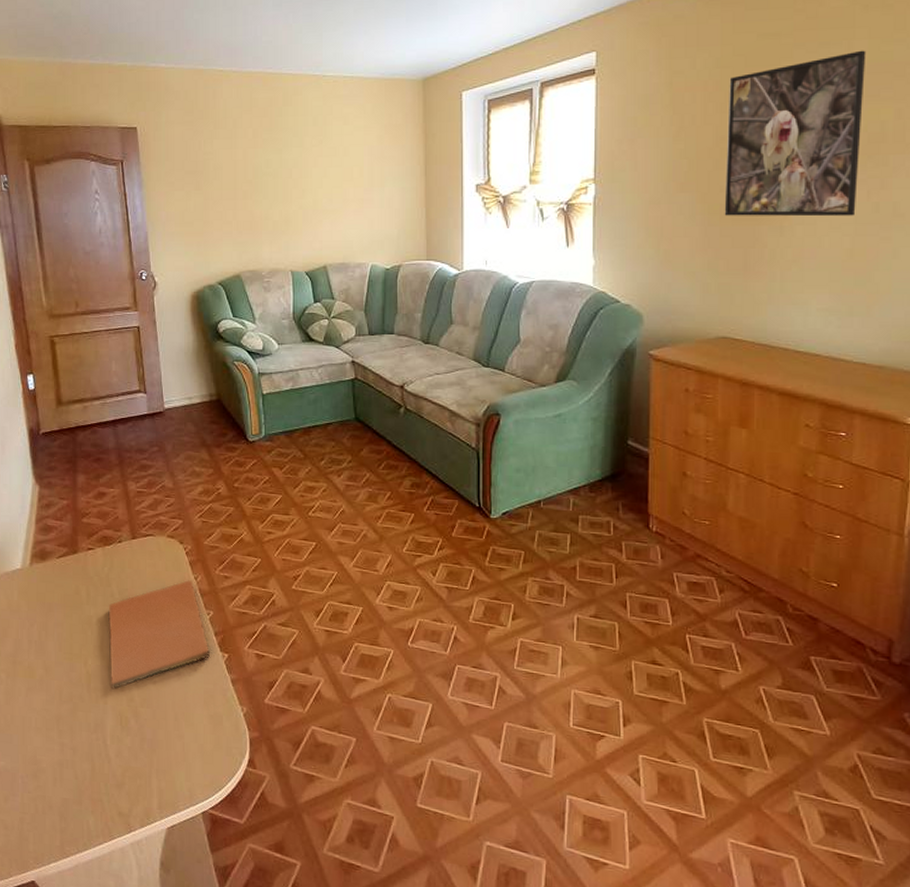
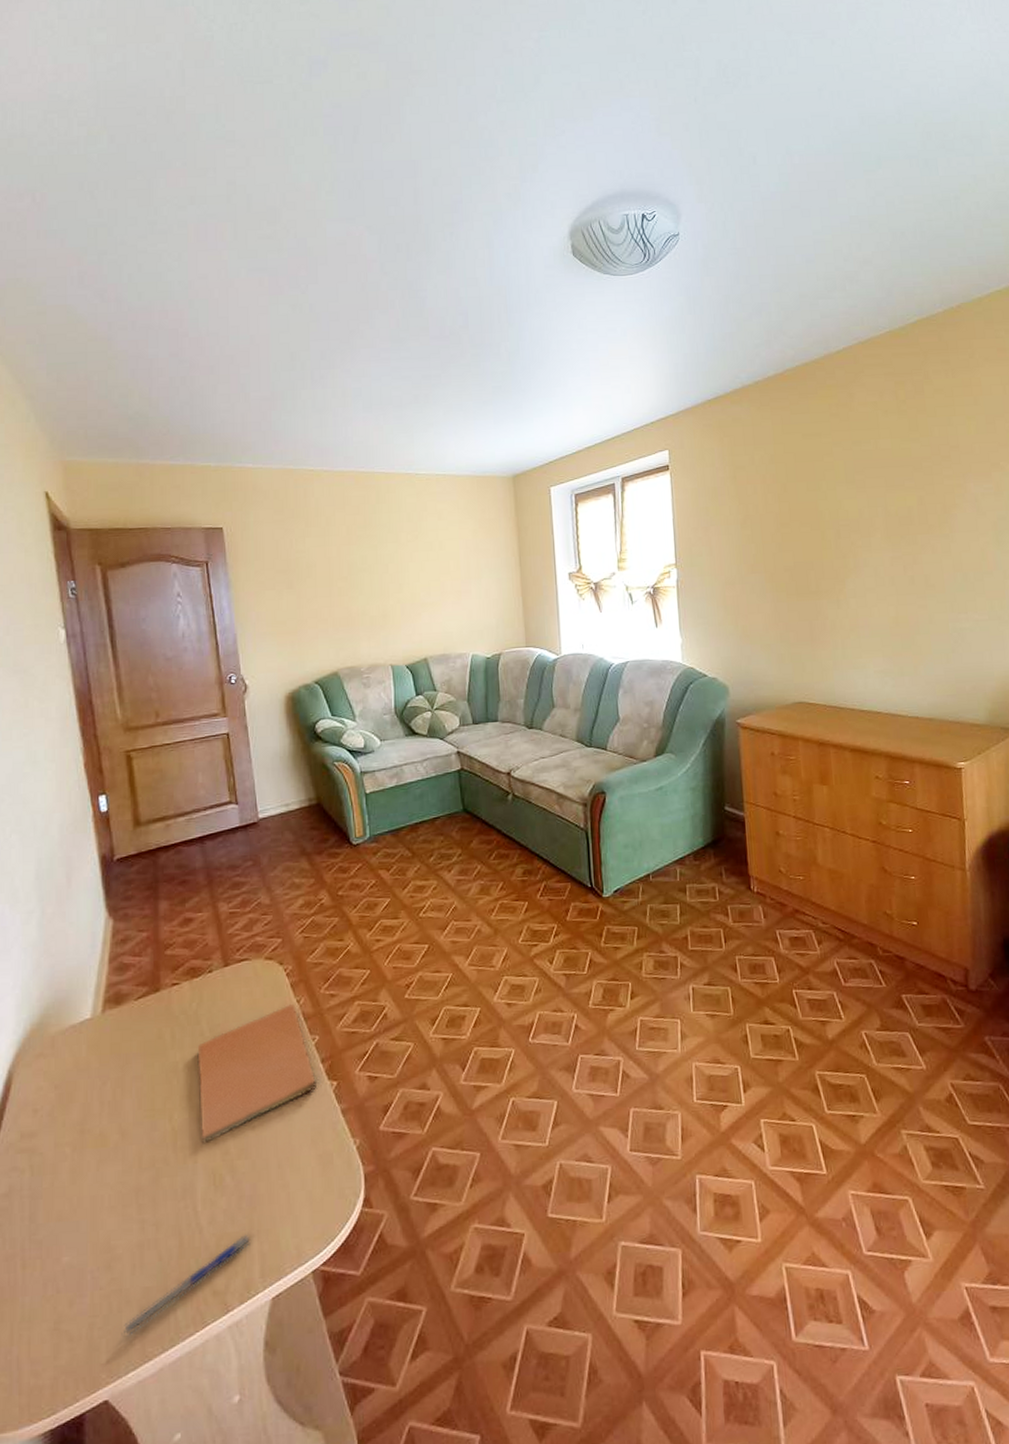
pen: none [45,771,150,835] -> present [121,1235,250,1337]
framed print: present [724,50,866,217] -> none [783,447,897,593]

